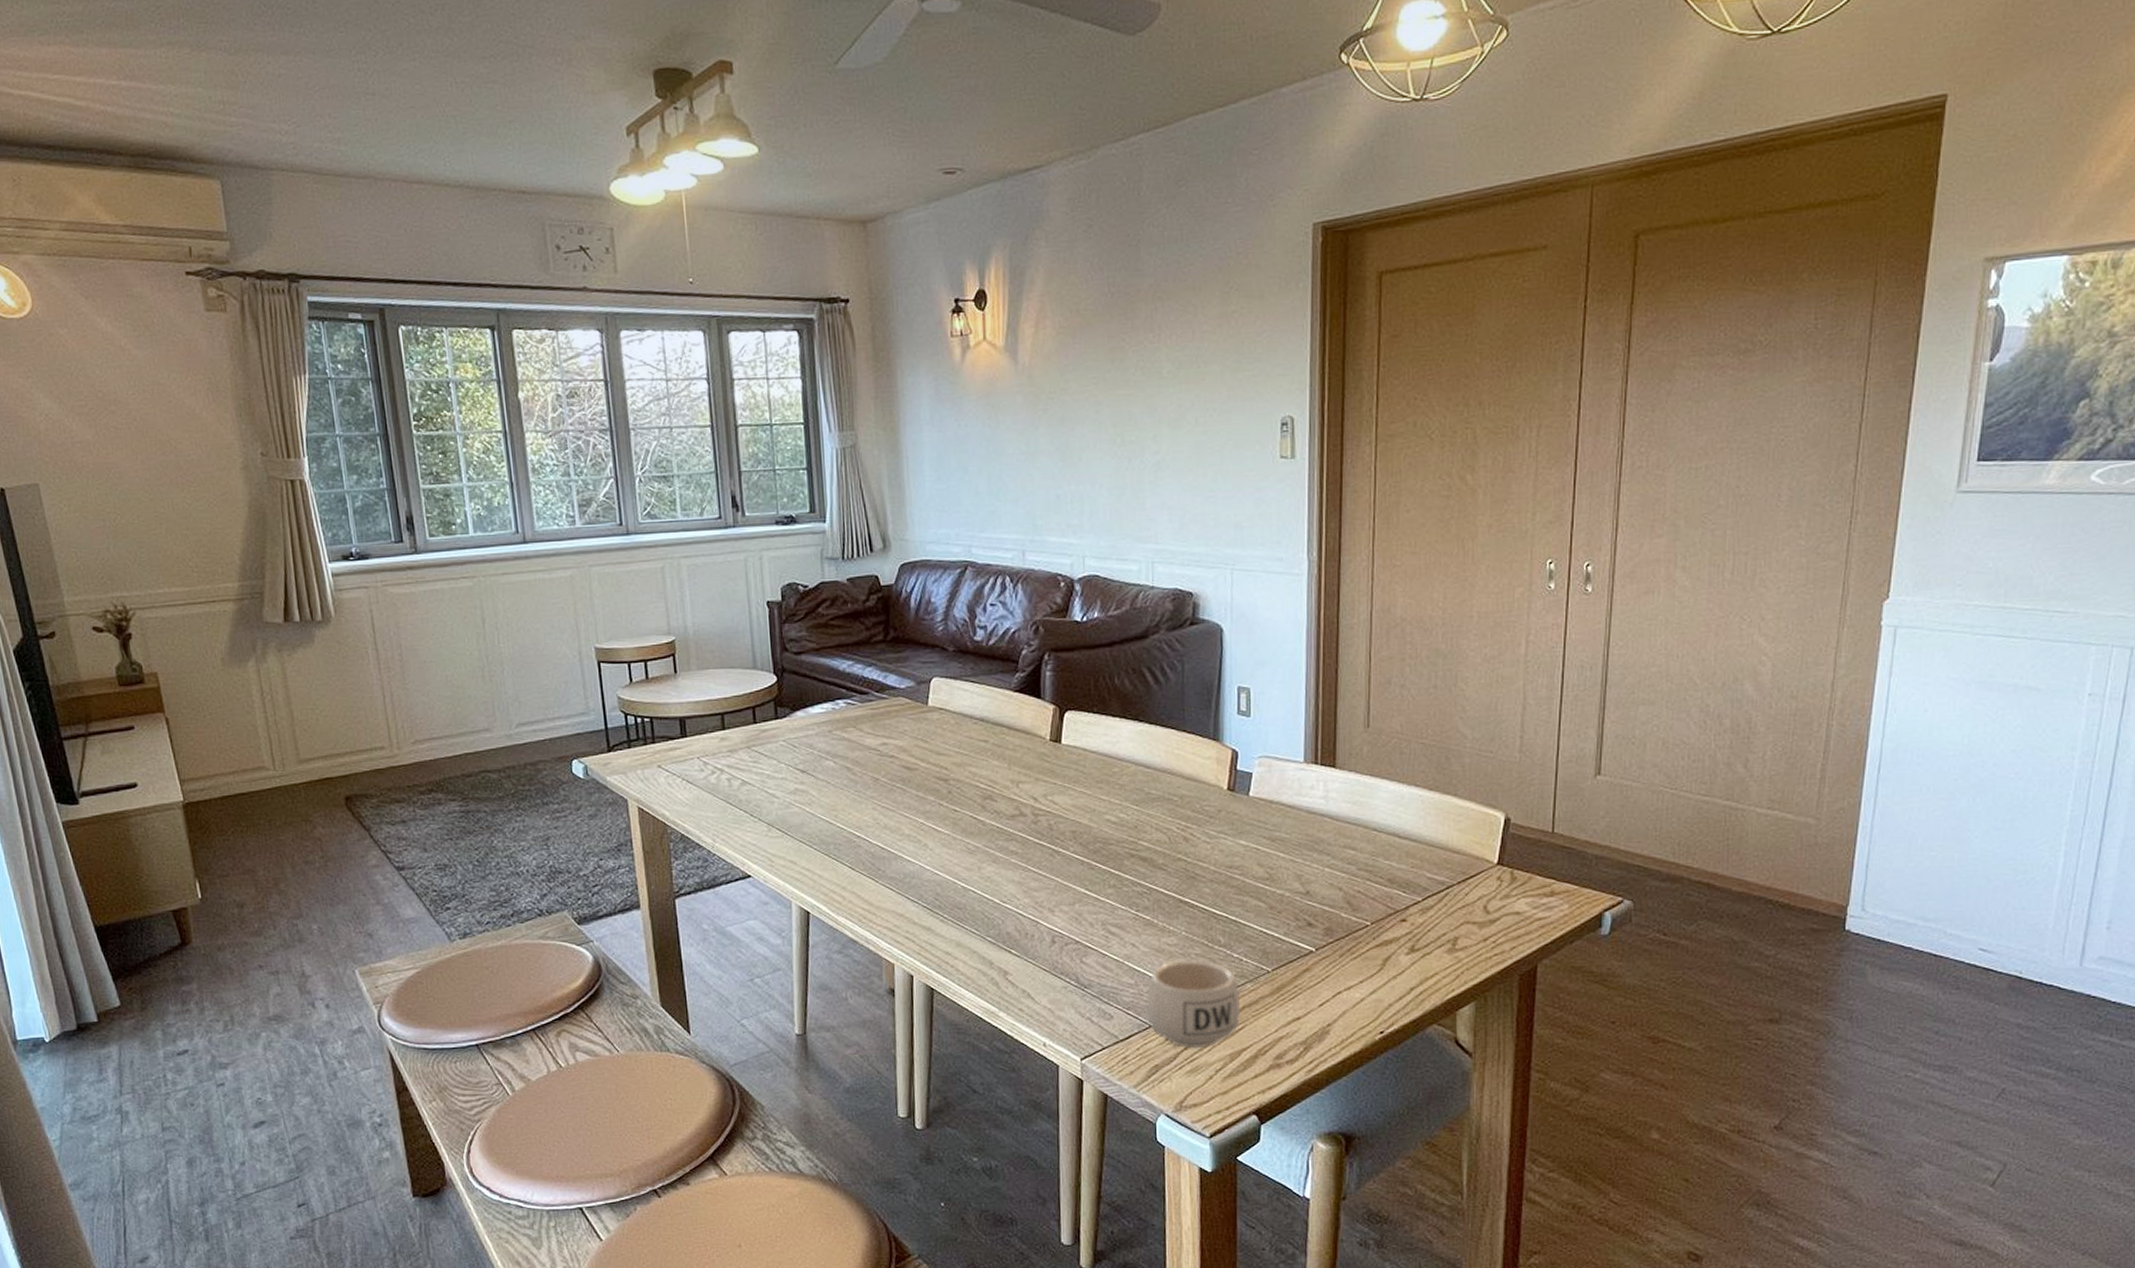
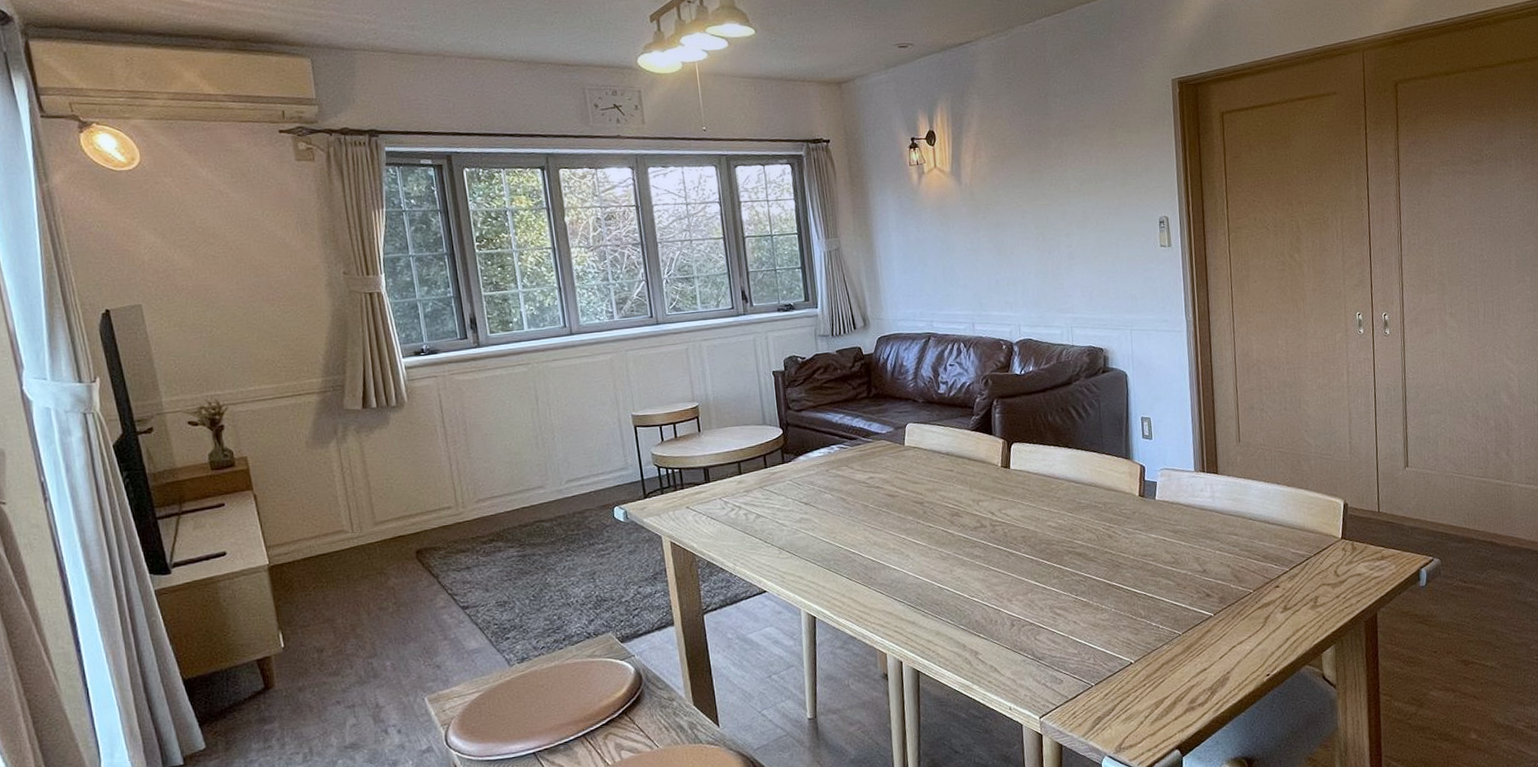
mug: present [1146,959,1241,1049] -> none [1088,630,1162,701]

